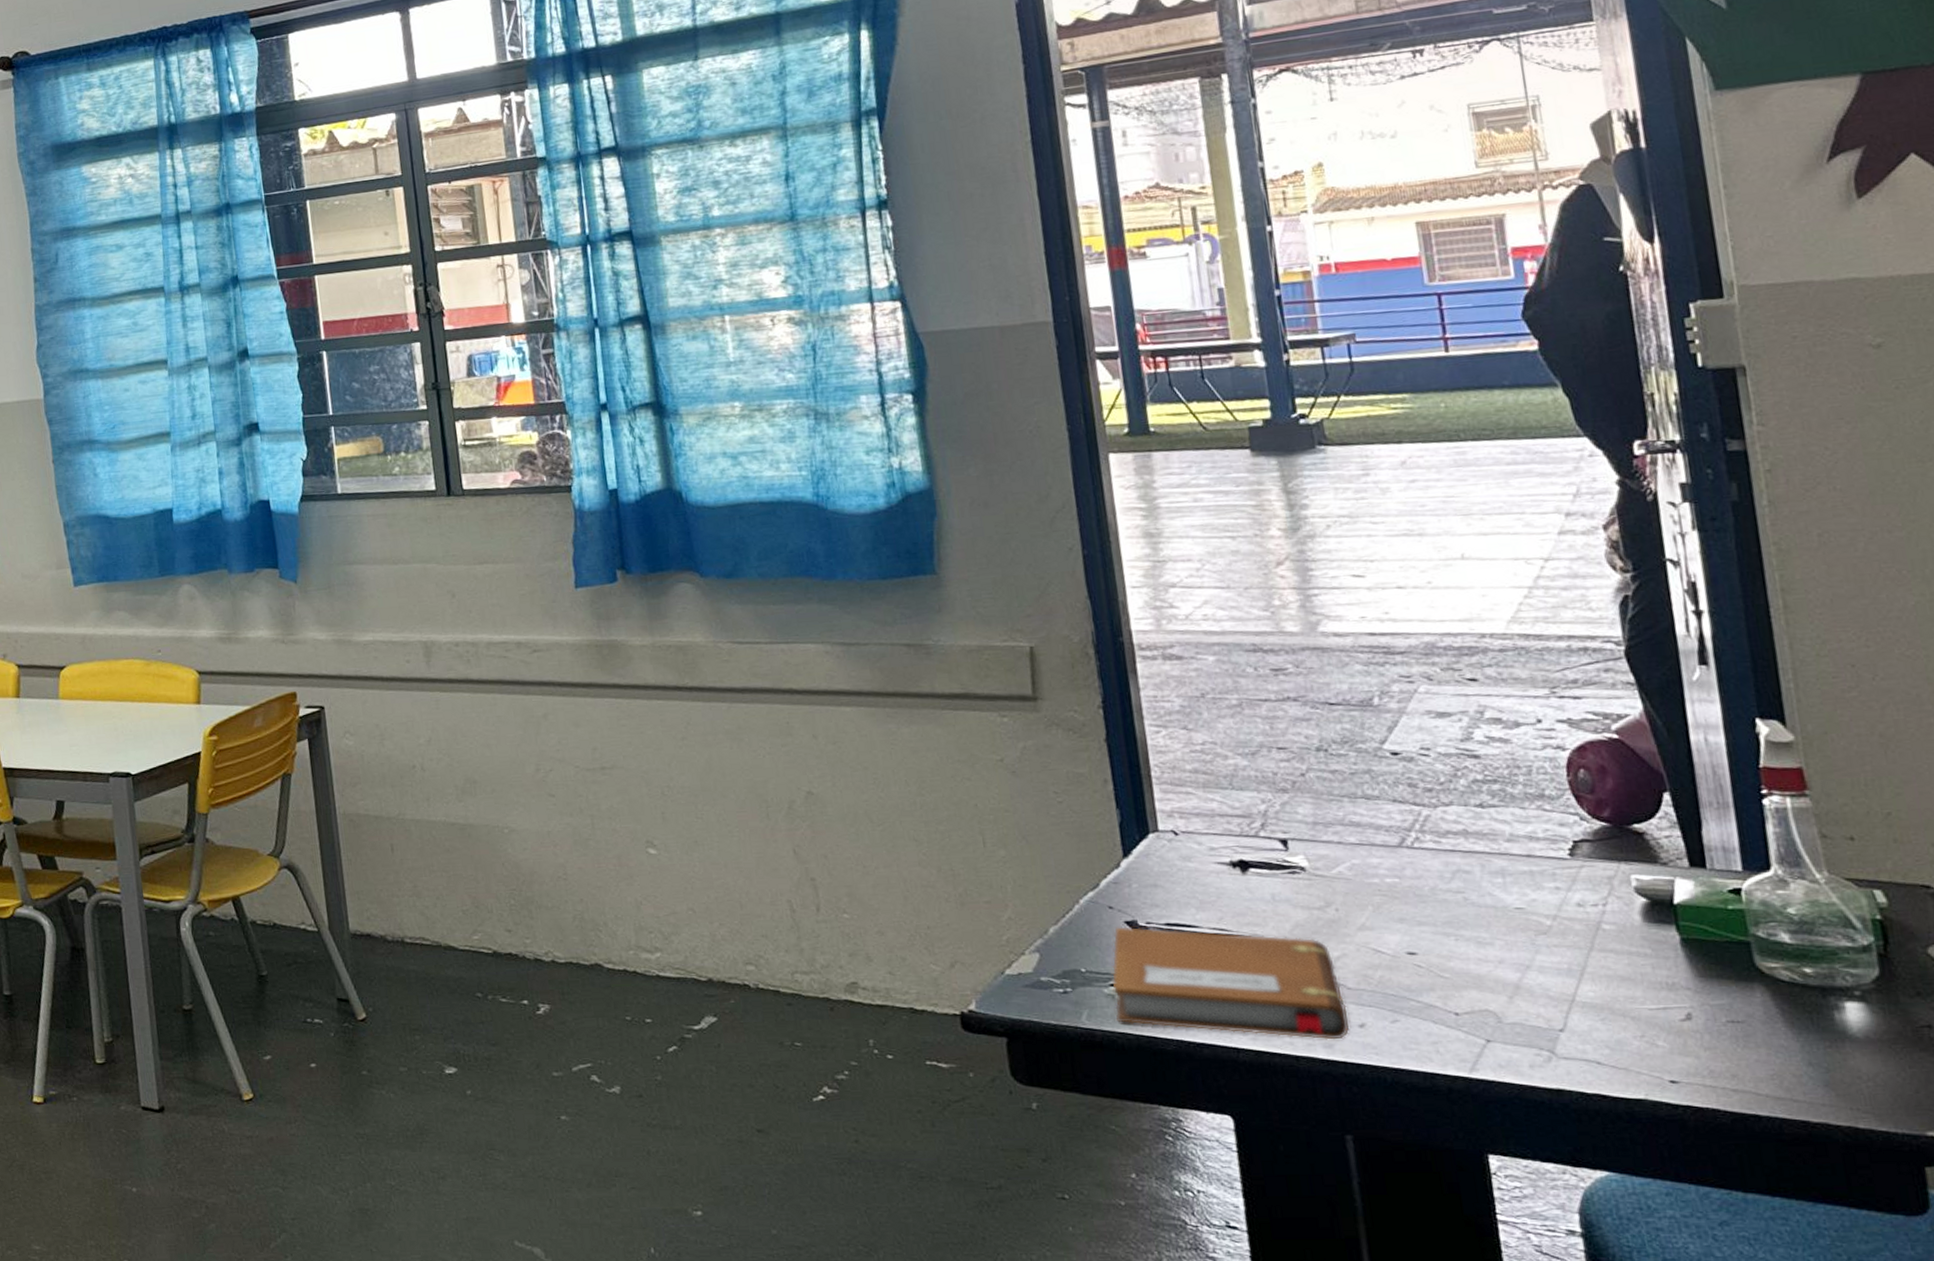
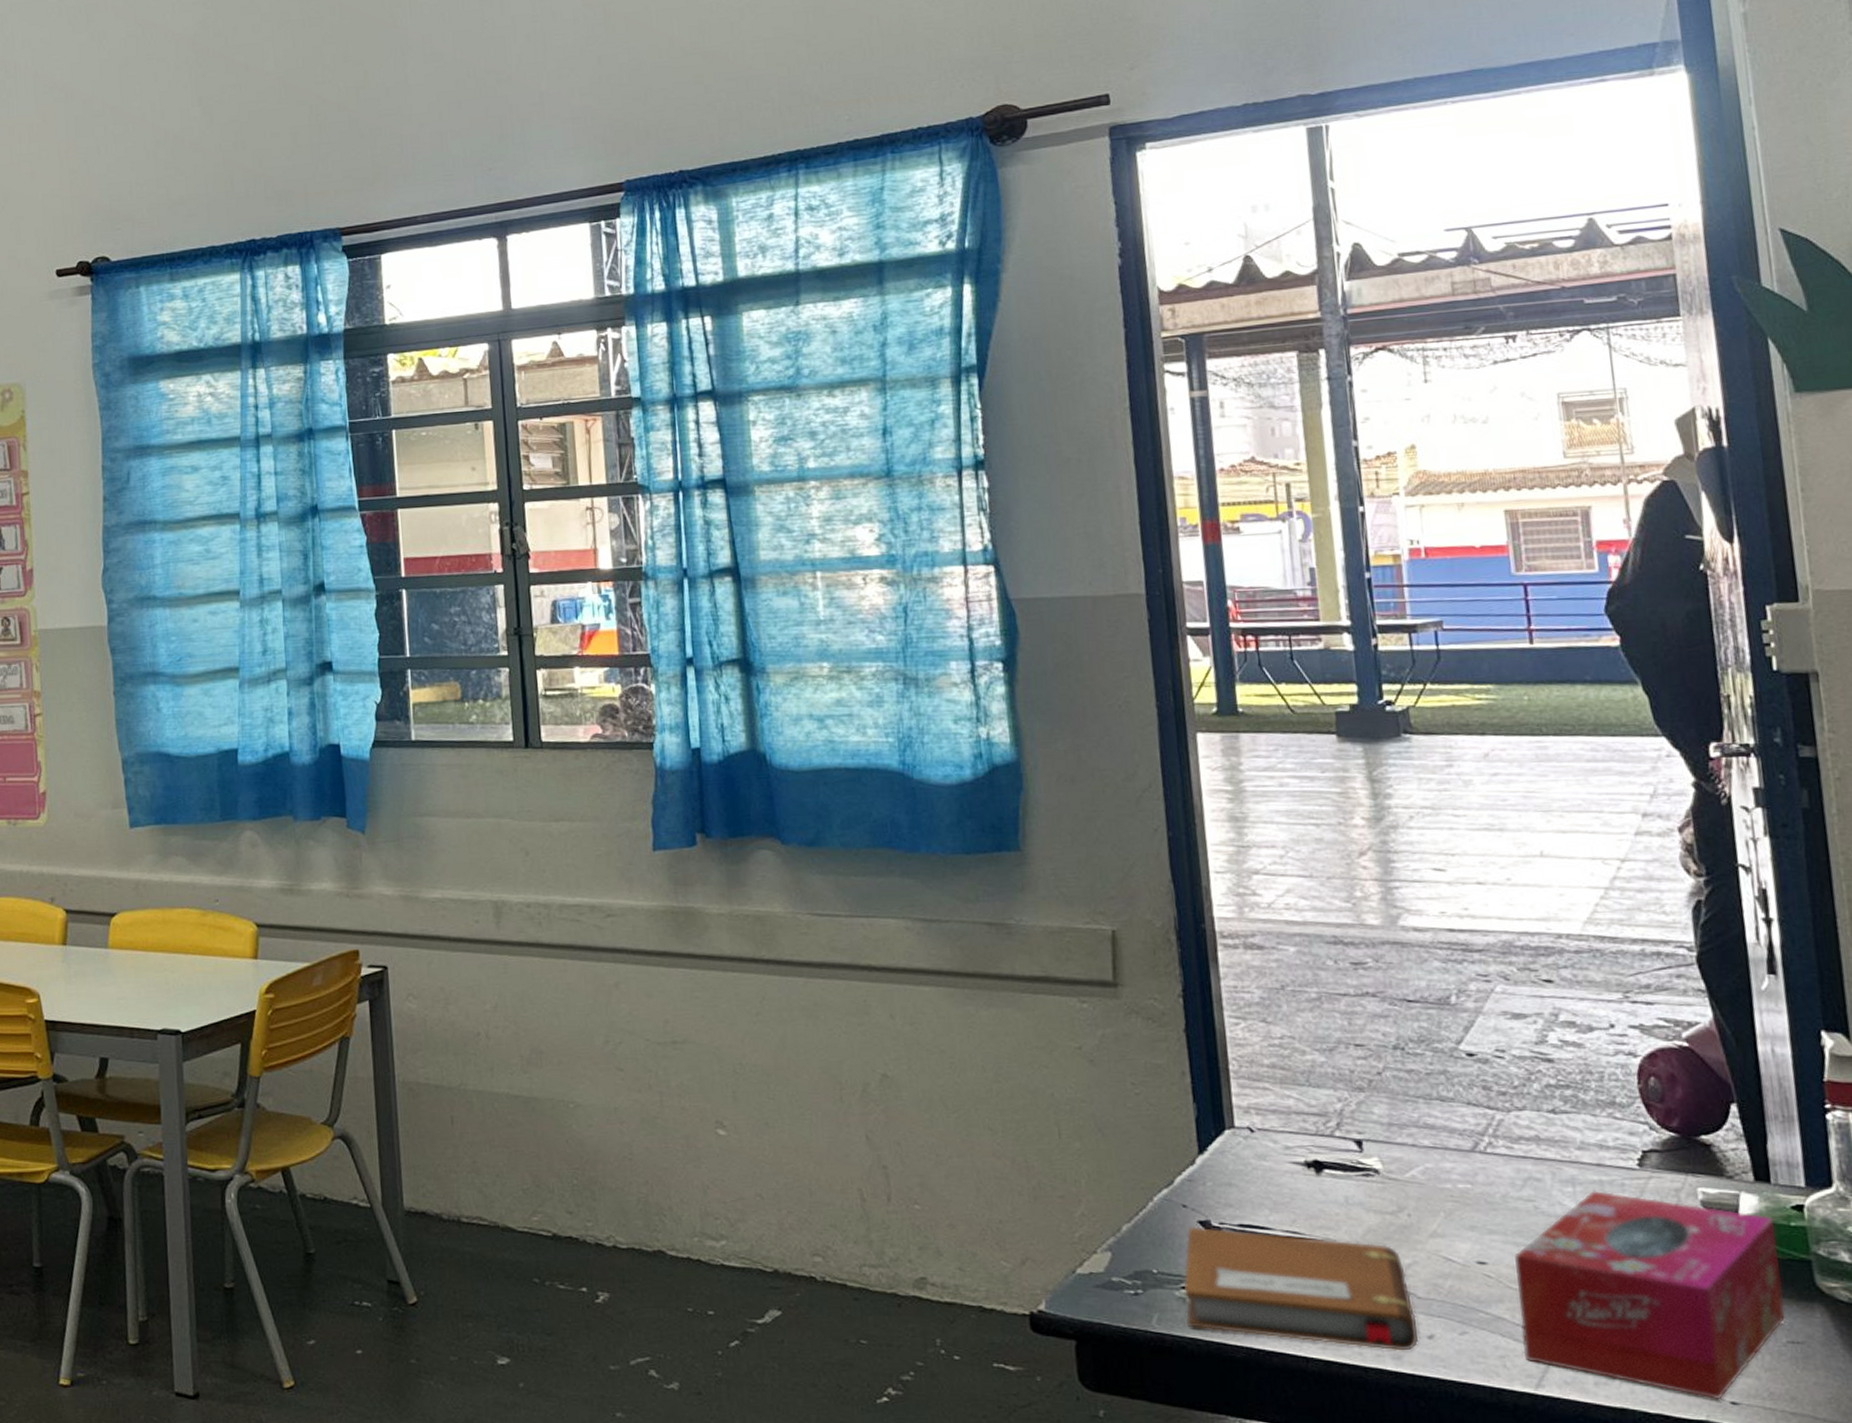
tissue box: none [1445,880,1724,1080] -> present [1515,1190,1785,1401]

